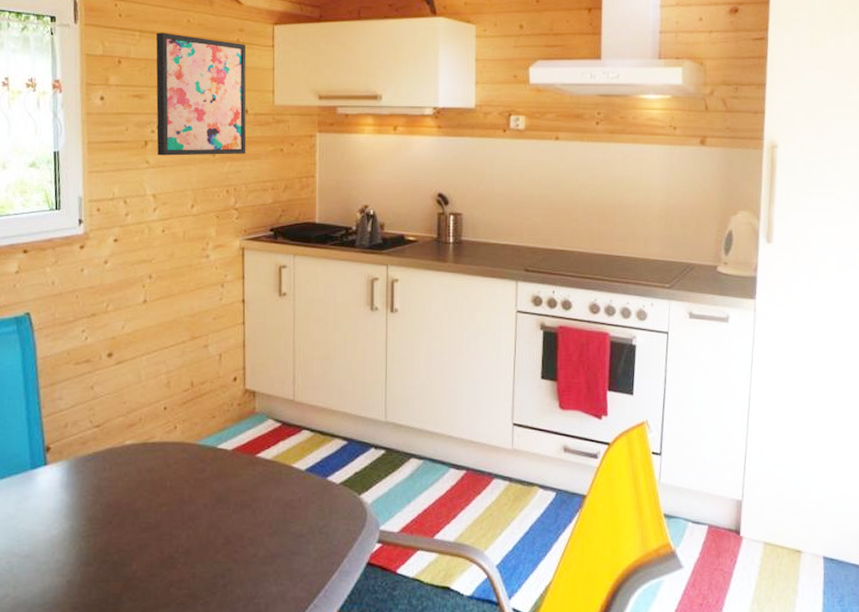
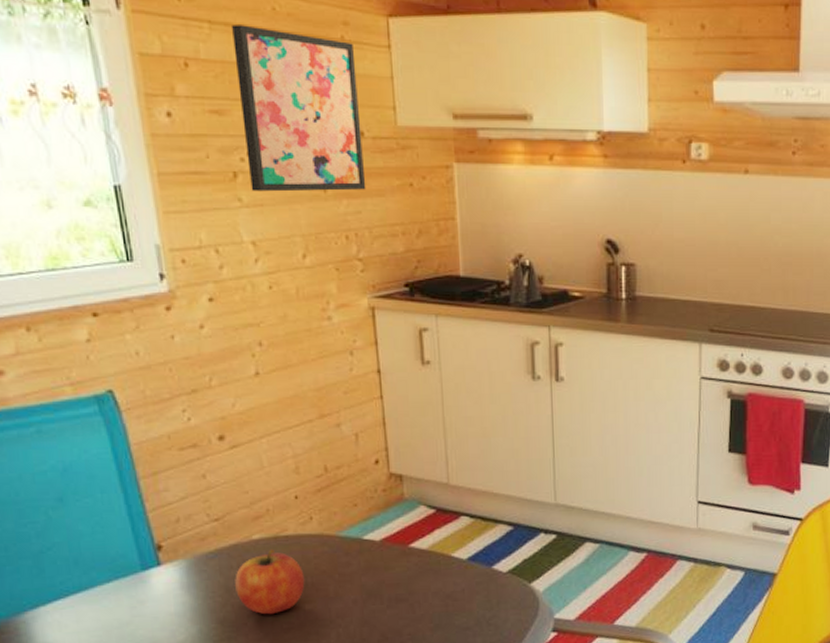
fruit: none [106,454,165,515] -> present [235,549,305,615]

